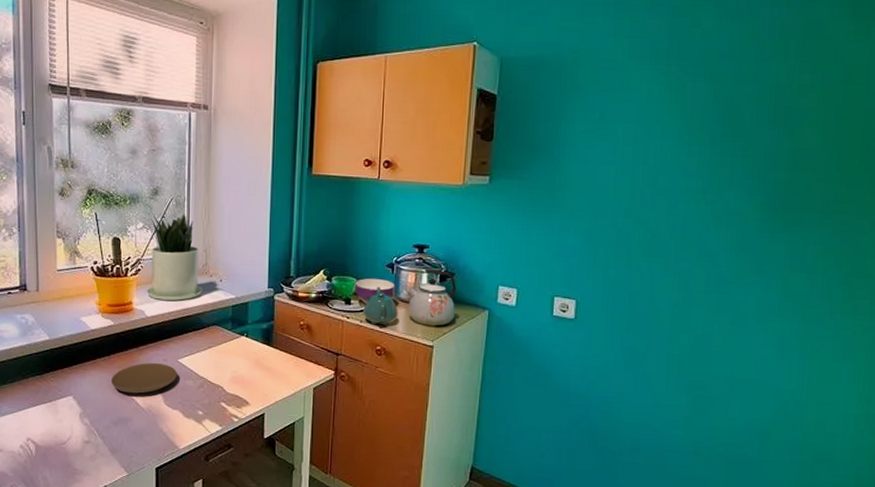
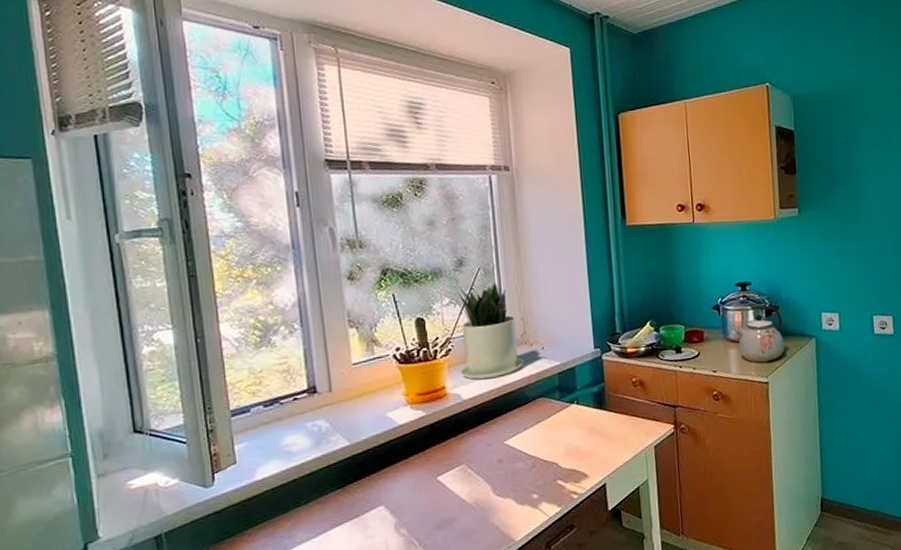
plate: present [111,363,177,394] -> none [429,449,505,490]
bowl: present [354,278,396,304] -> none [682,322,725,350]
teapot: present [363,287,399,326] -> none [695,330,730,370]

